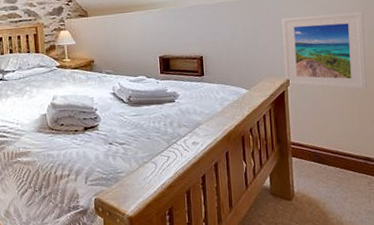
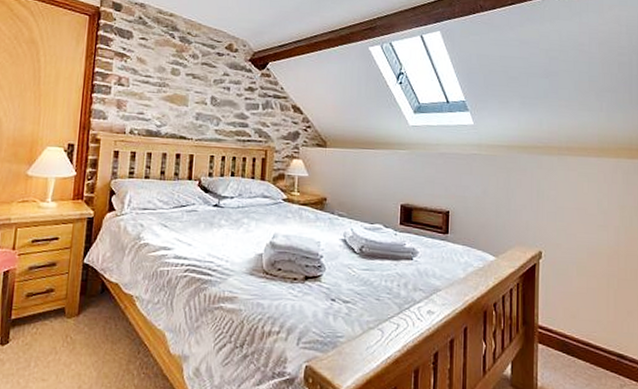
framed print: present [281,11,367,90] -> none [537,181,625,275]

